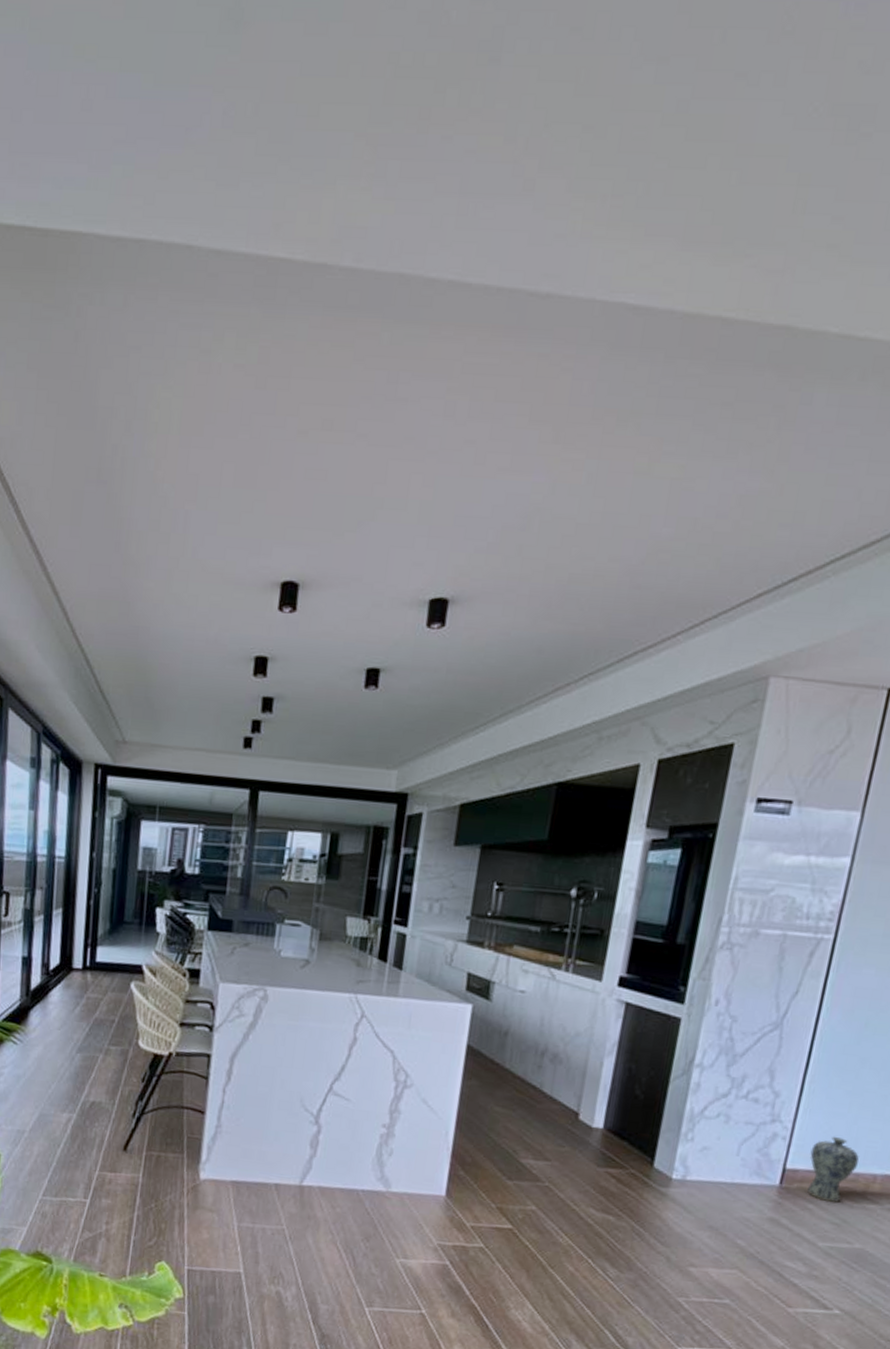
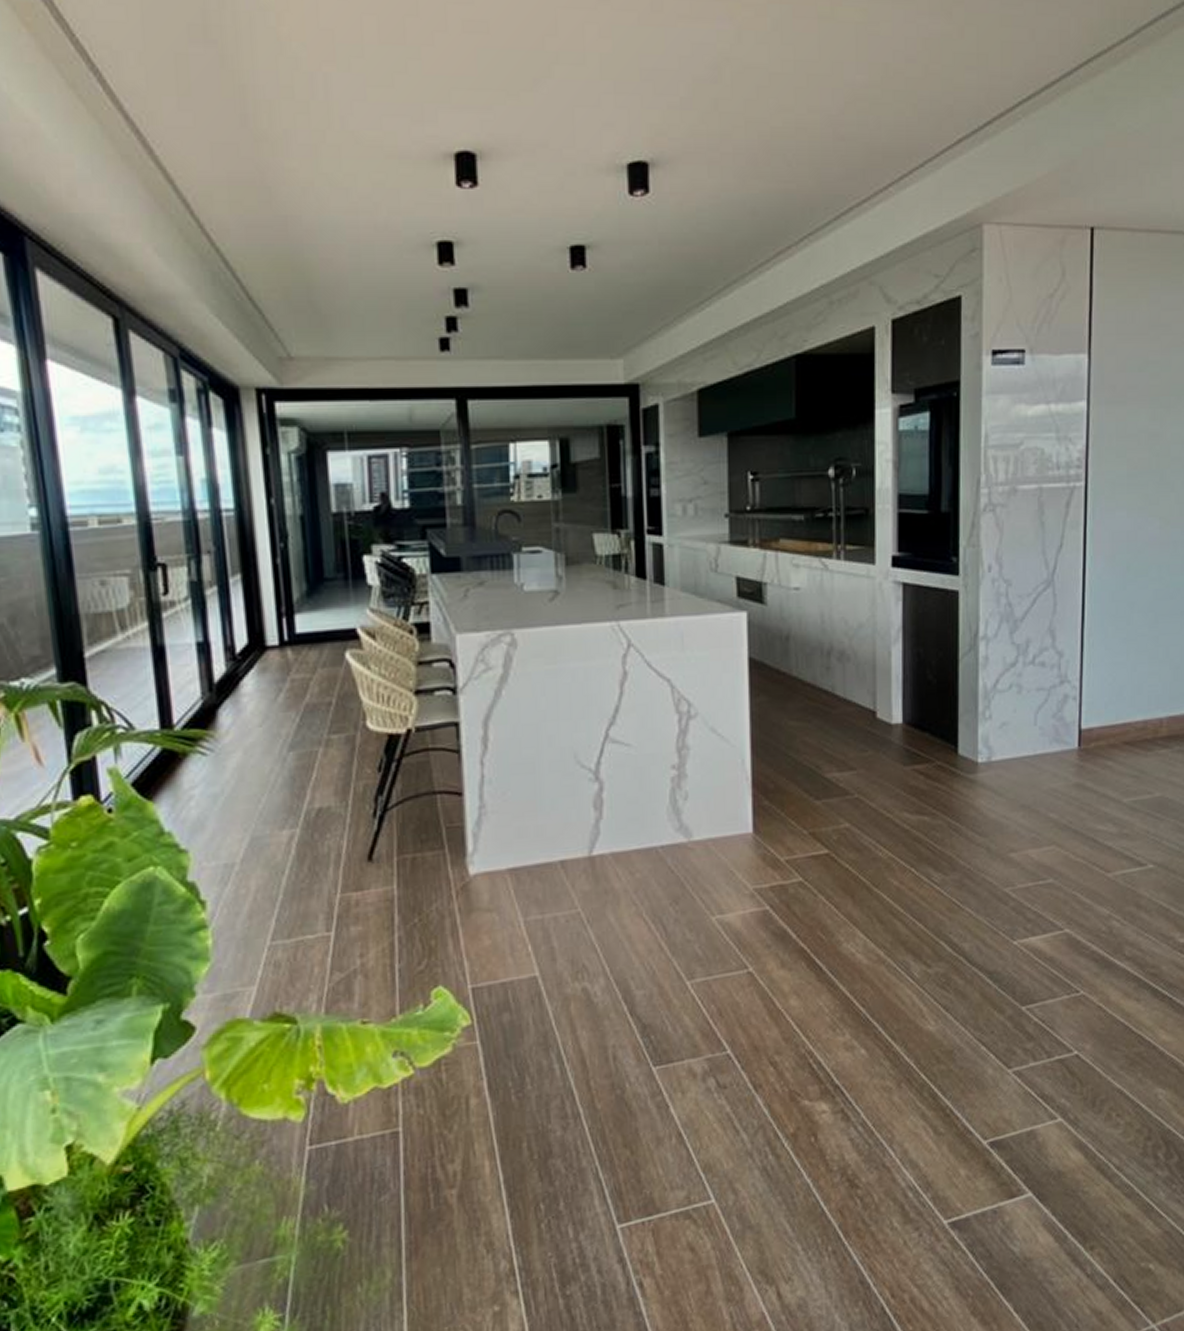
vase: present [807,1136,859,1203] -> none [1100,686,1144,756]

